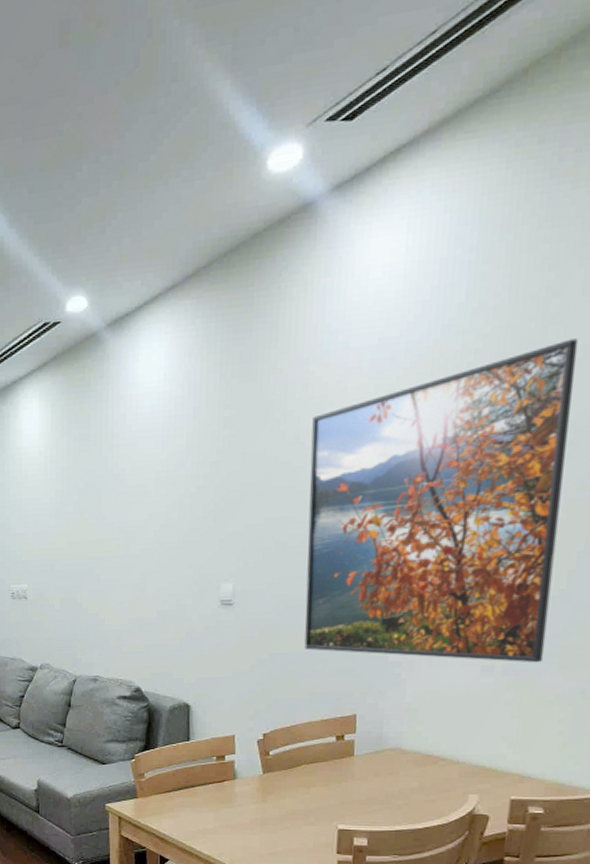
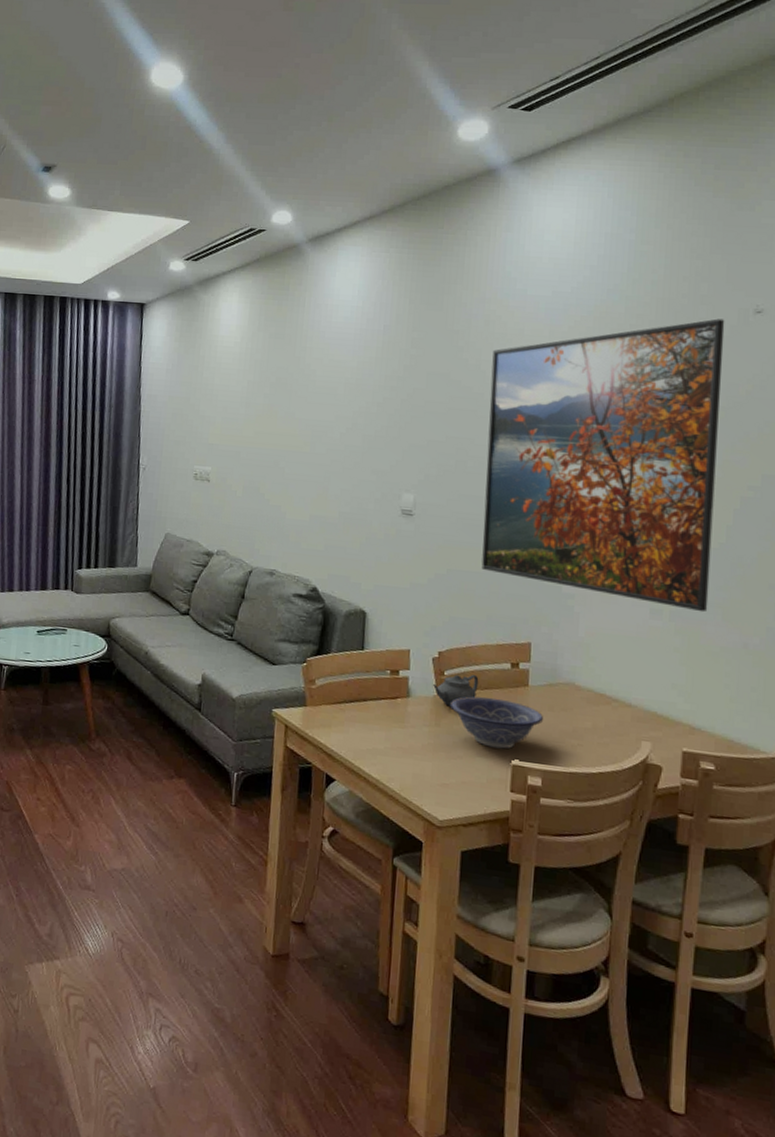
teapot: none [259,750,304,783] -> present [433,674,479,707]
decorative bowl: none [277,770,370,816] -> present [451,696,544,749]

